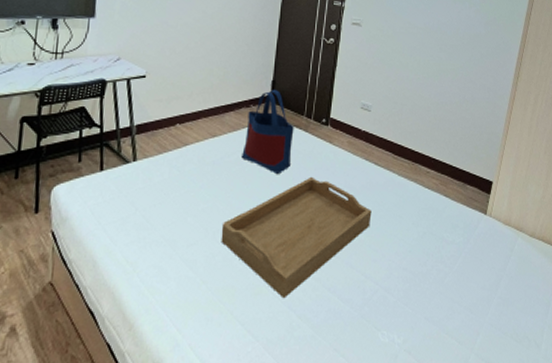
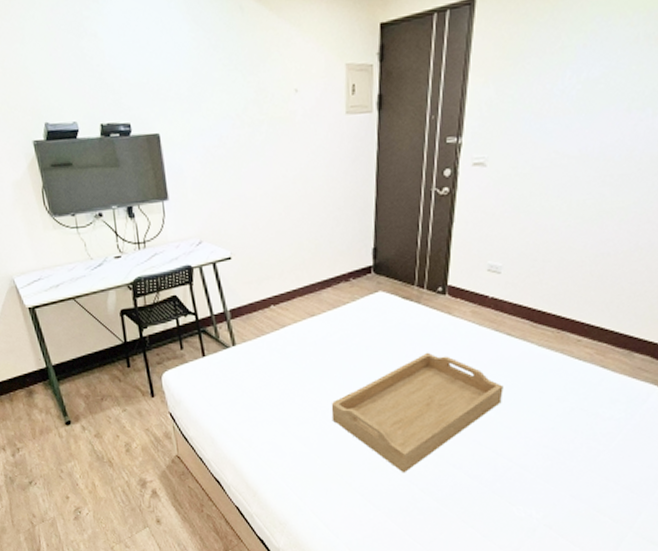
tote bag: present [242,90,294,174] -> none [345,259,404,351]

